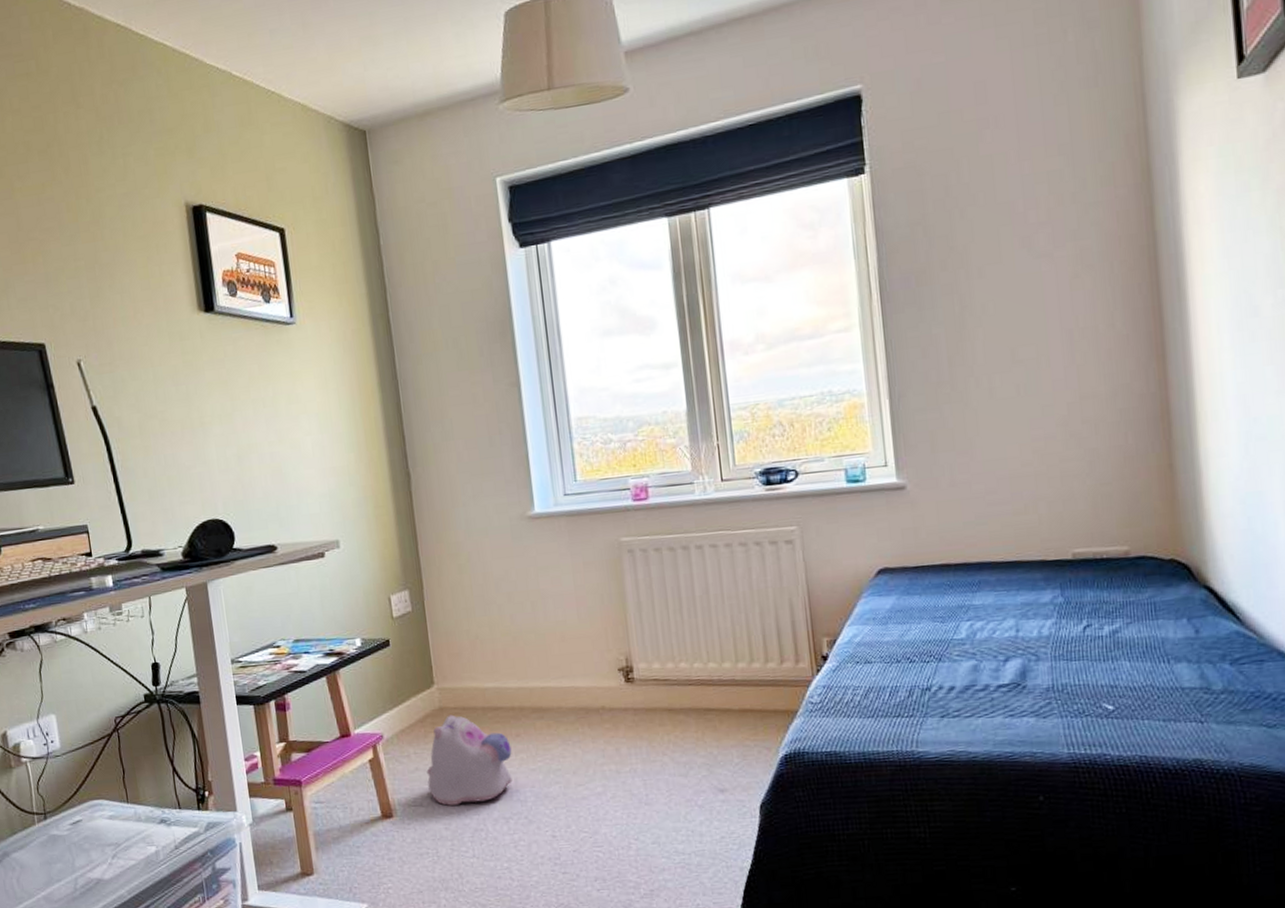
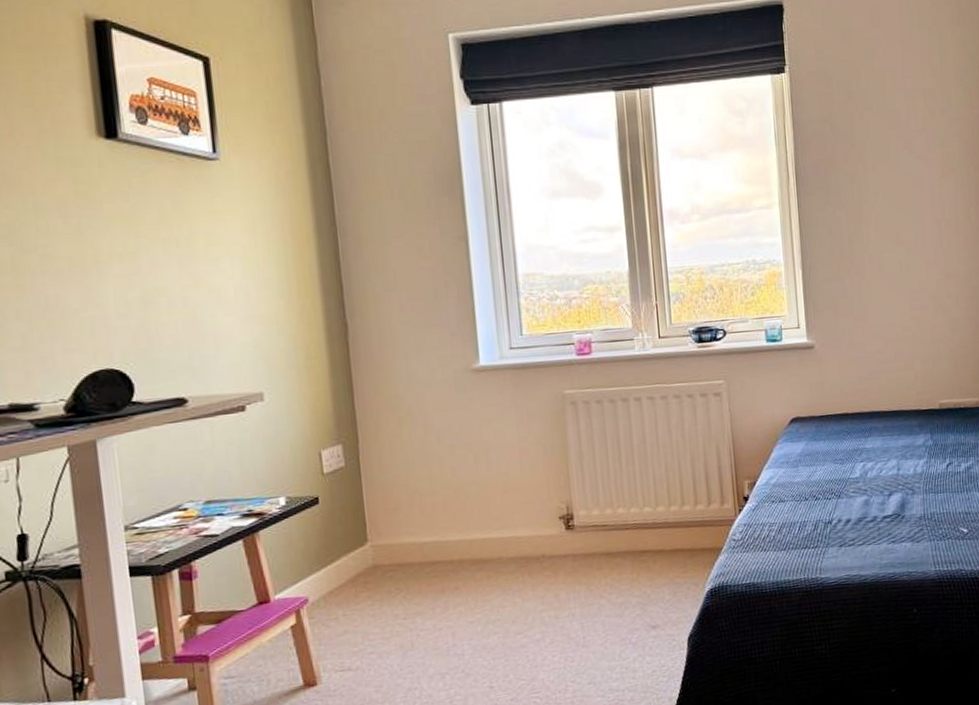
plush toy: present [426,714,513,806] -> none [356,572,450,667]

